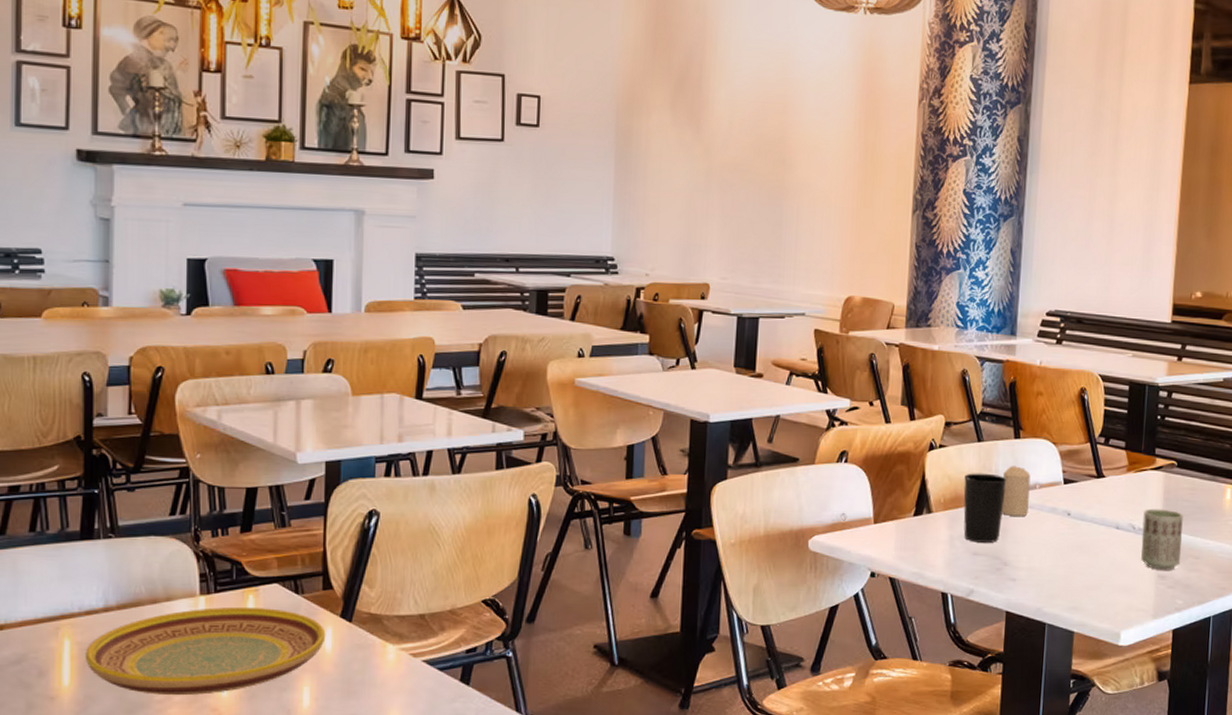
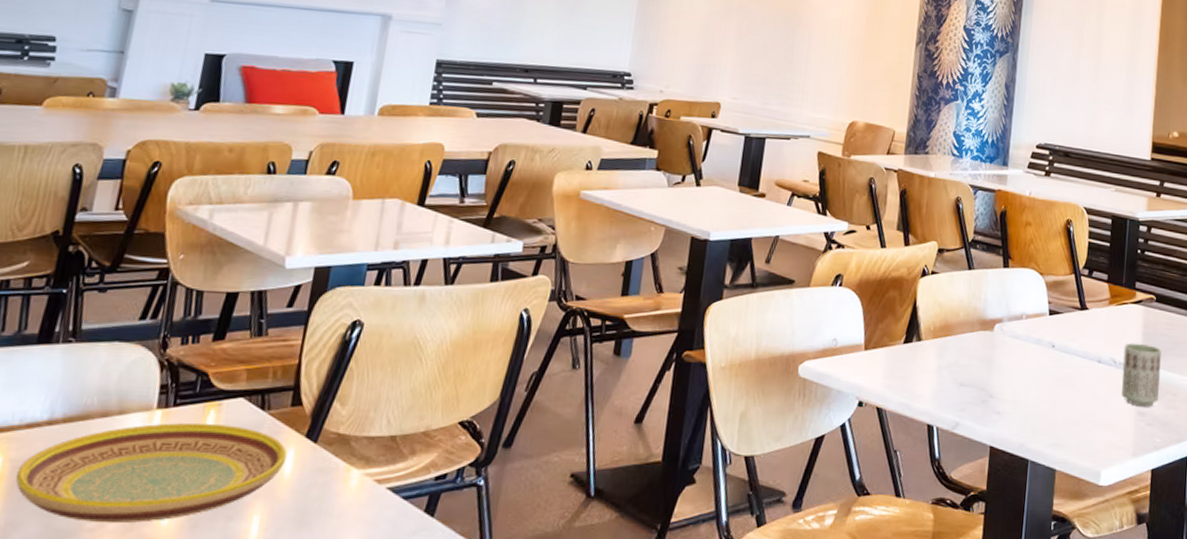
cup: present [963,473,1007,543] -> none [951,301,995,374]
candle: present [1001,465,1031,516] -> none [988,294,1018,347]

